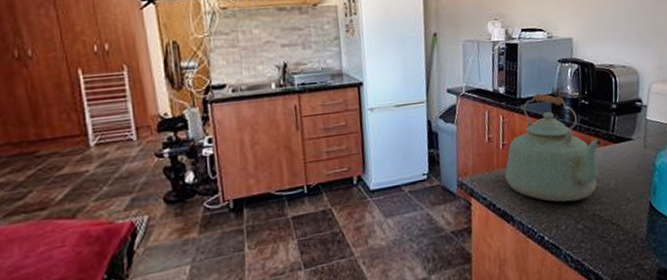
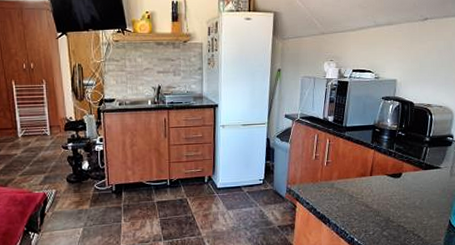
kettle: present [505,93,603,202] -> none [327,123,414,213]

